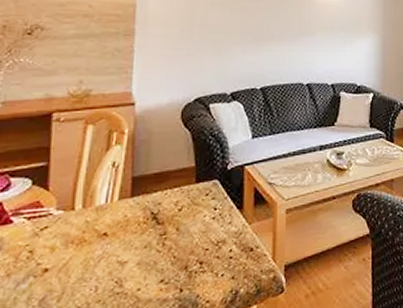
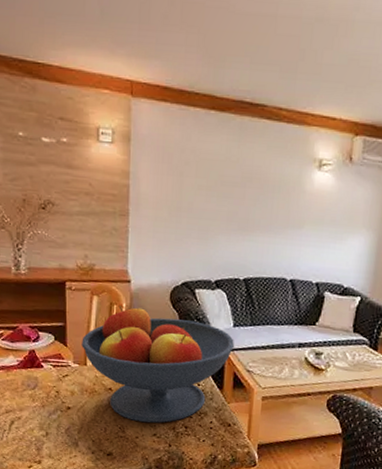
fruit bowl: none [69,132,255,269] -> present [82,306,235,423]

